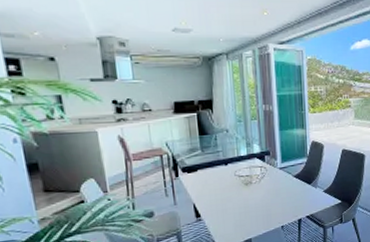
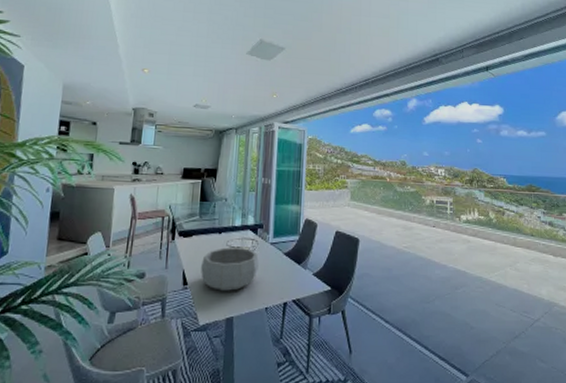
decorative bowl: none [211,175,270,218] -> present [201,247,259,291]

